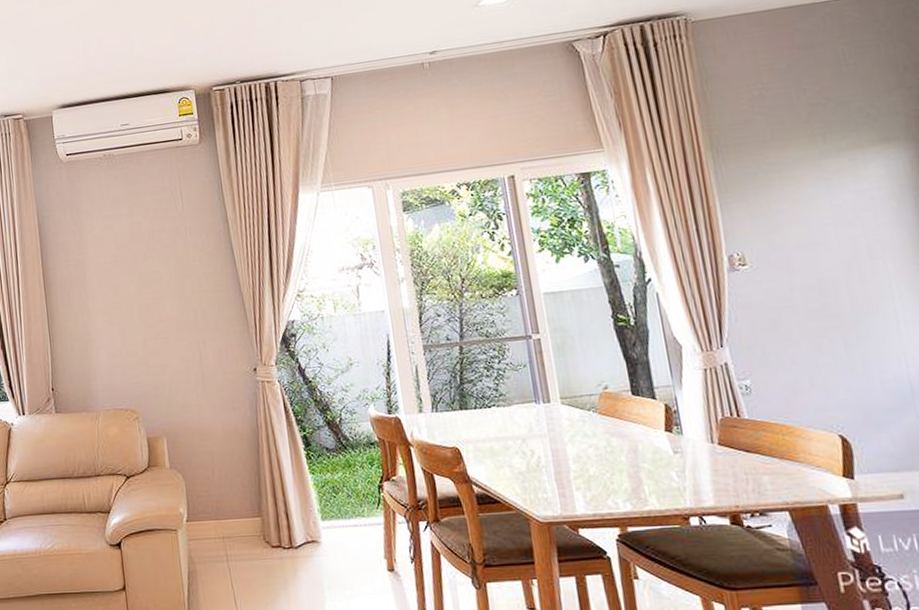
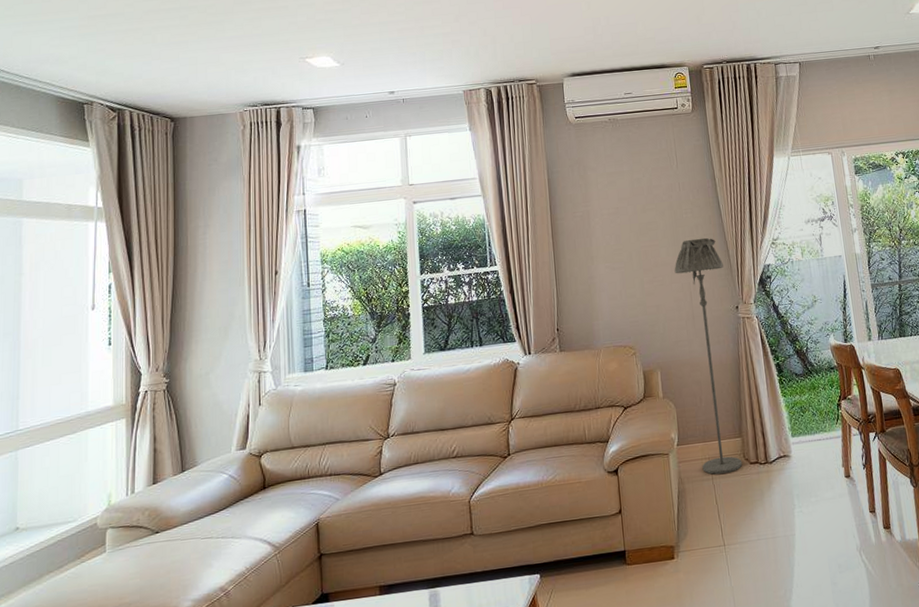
floor lamp: none [180,289,263,556] -> present [674,237,743,475]

